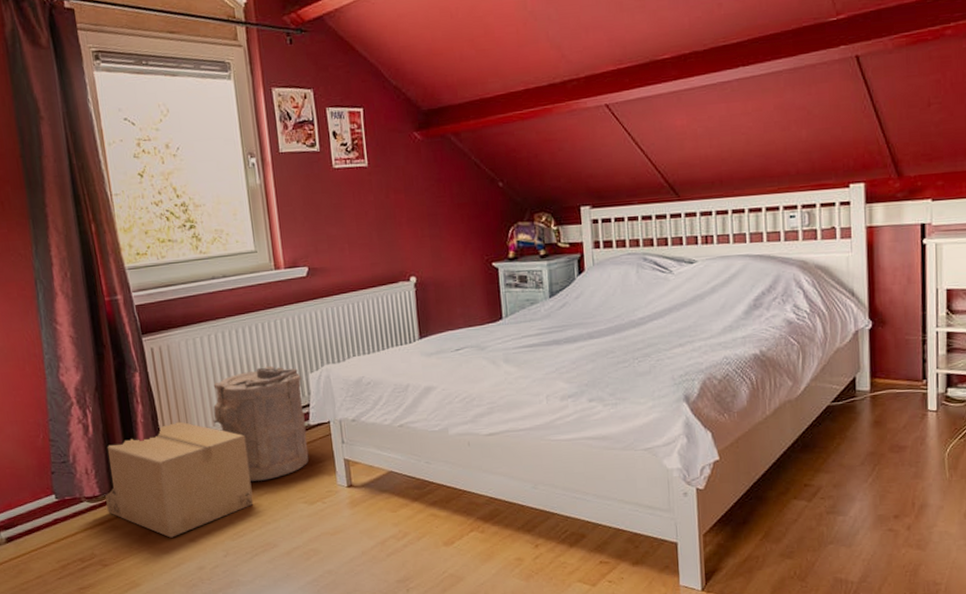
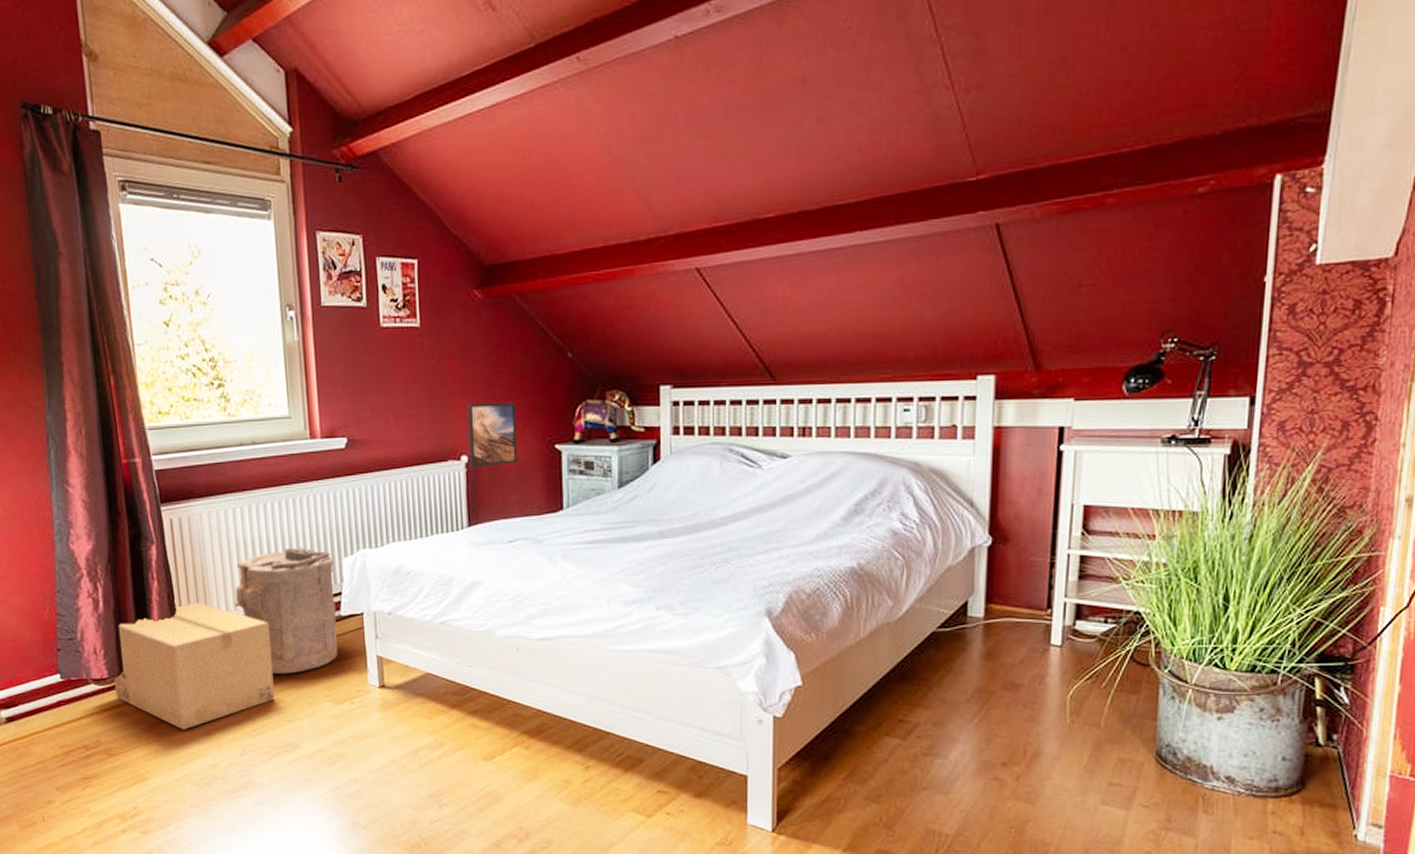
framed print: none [413,227,461,288] -> present [467,402,518,468]

